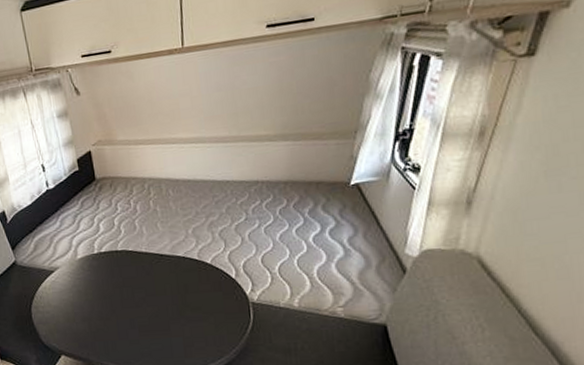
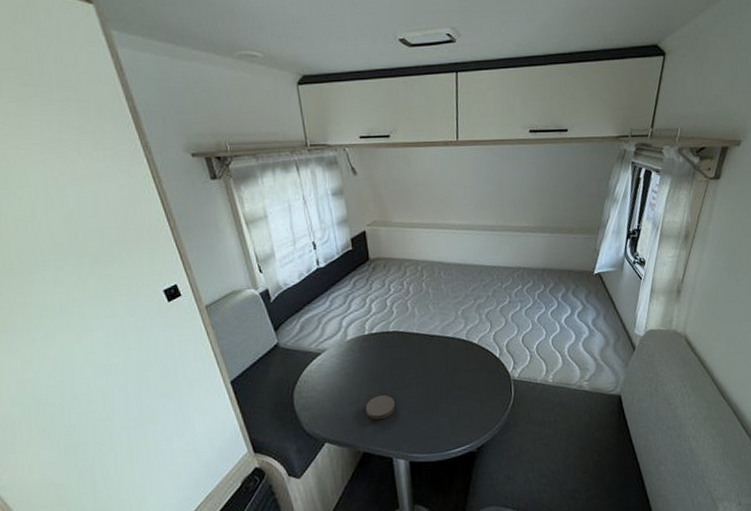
coaster: none [97,312,126,337] -> present [365,394,395,420]

